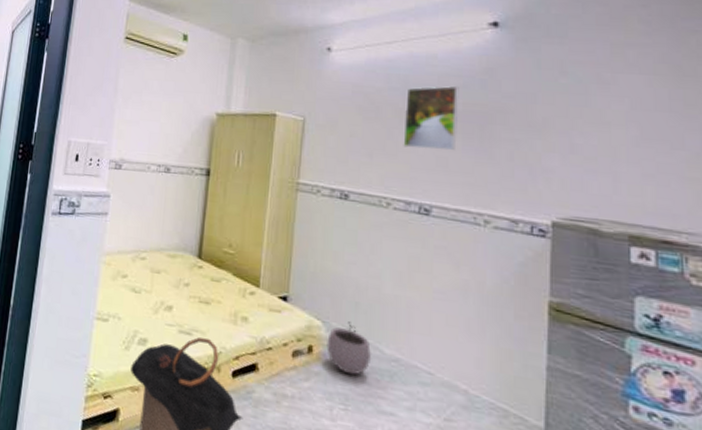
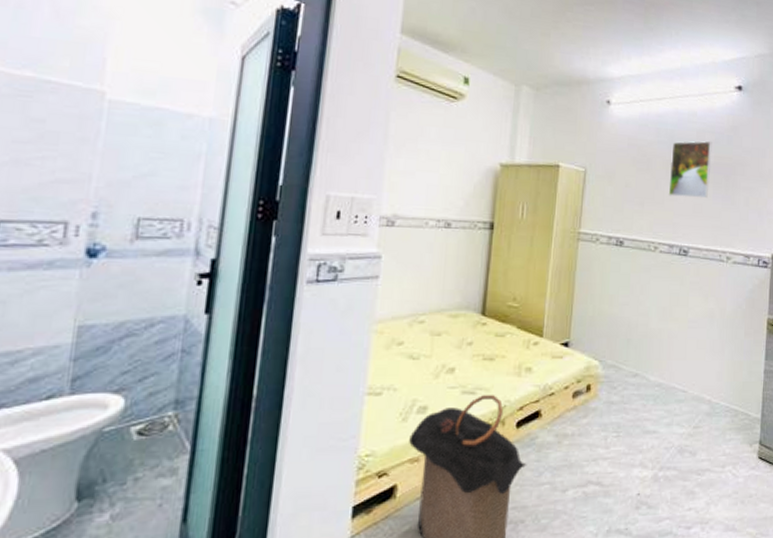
plant pot: present [327,322,371,375] -> none [603,358,639,405]

